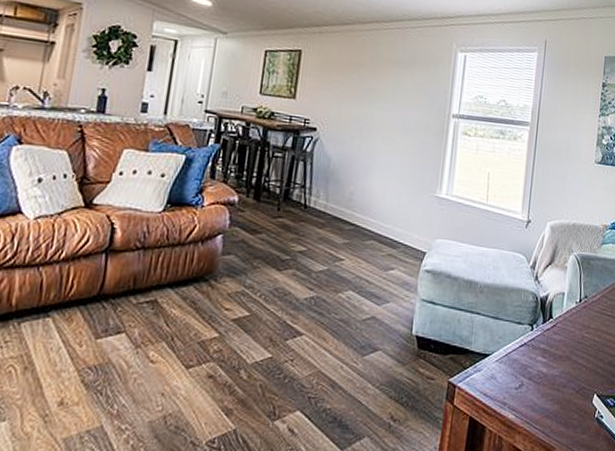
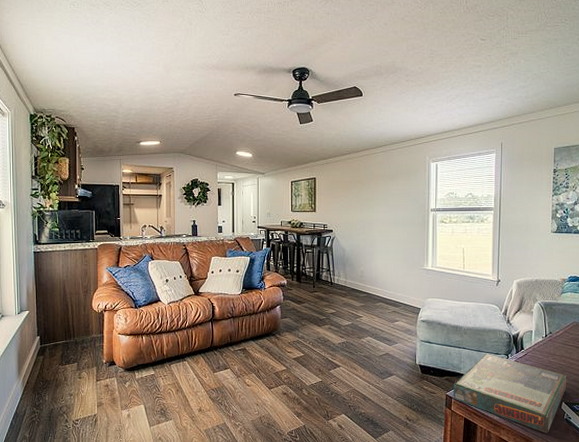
board game: none [457,321,602,439] -> present [453,353,567,434]

